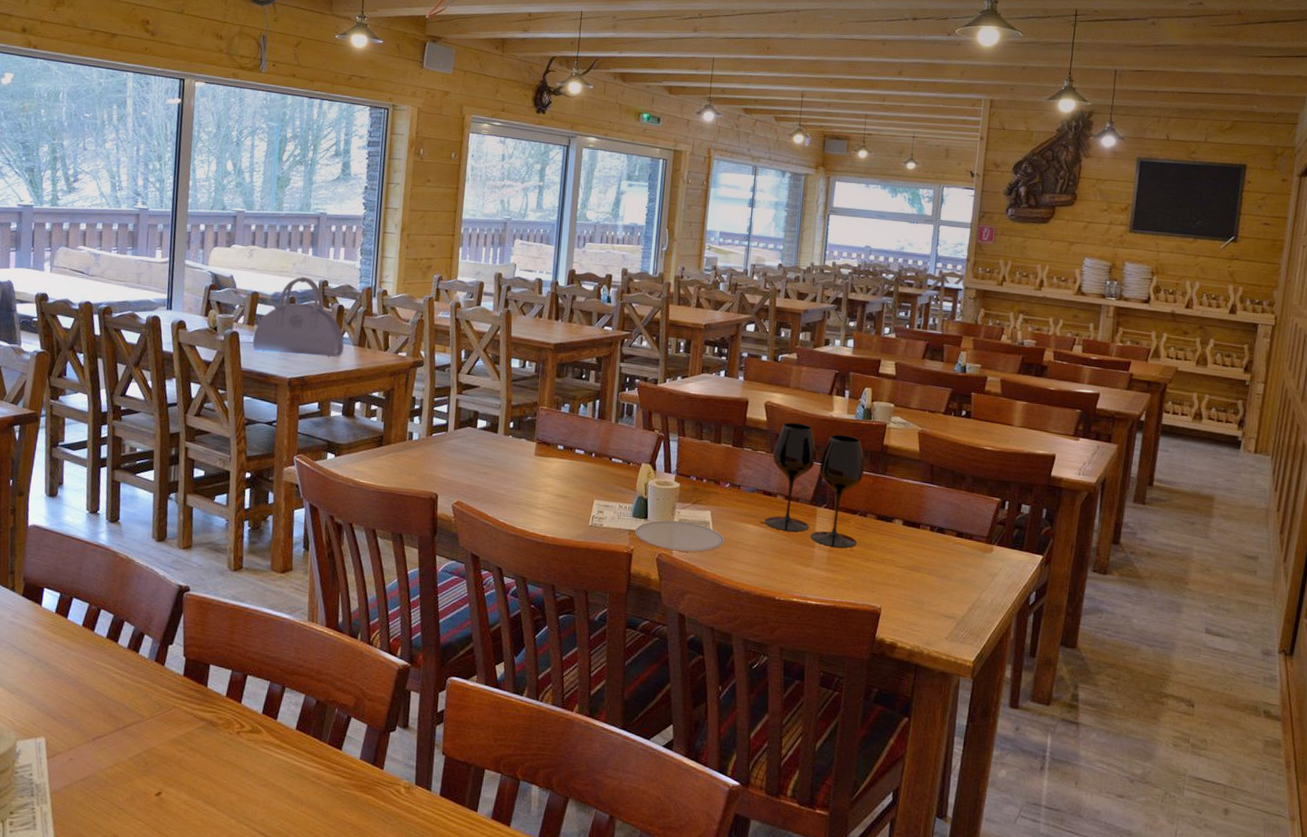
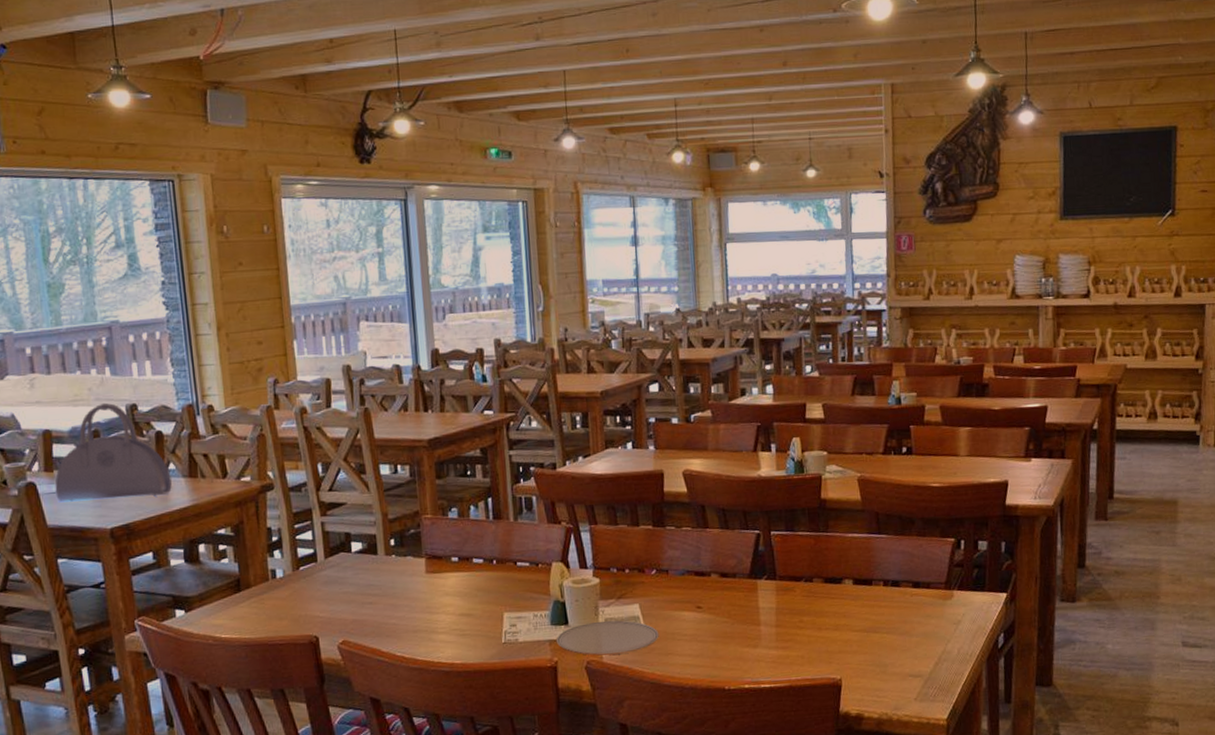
wine glass: present [765,422,865,548] -> none [699,488,806,621]

